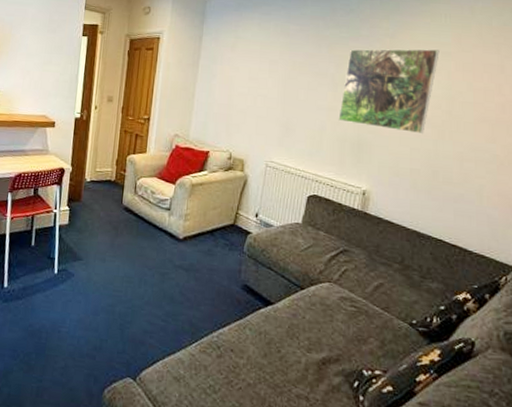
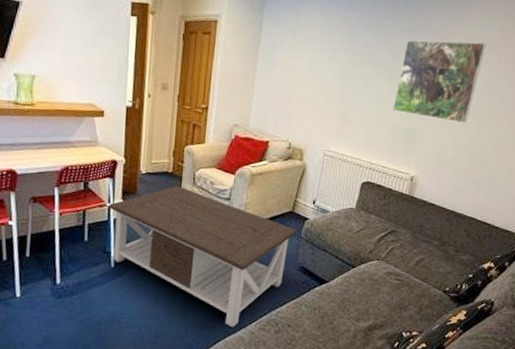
coffee table: none [55,194,239,348] -> present [108,186,297,328]

